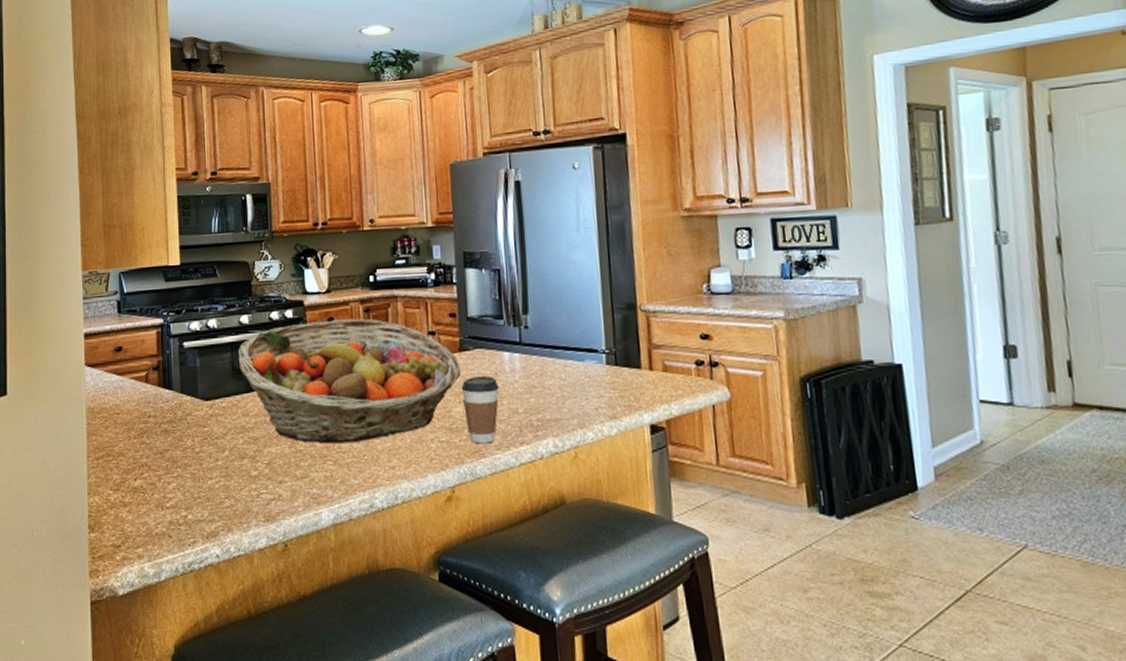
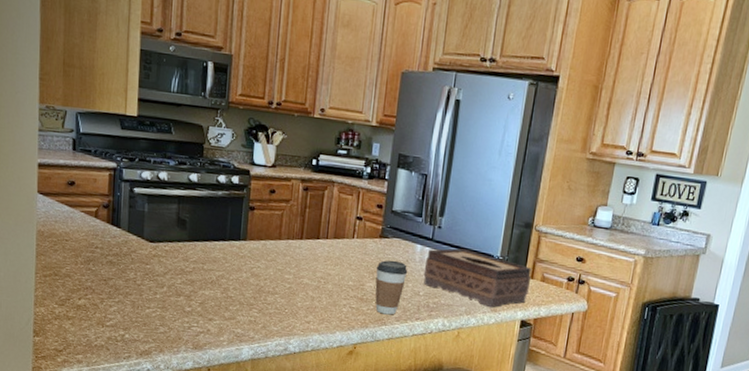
fruit basket: present [238,318,461,444] -> none [184,189,379,298]
tissue box: none [518,348,651,415] -> present [423,248,532,308]

